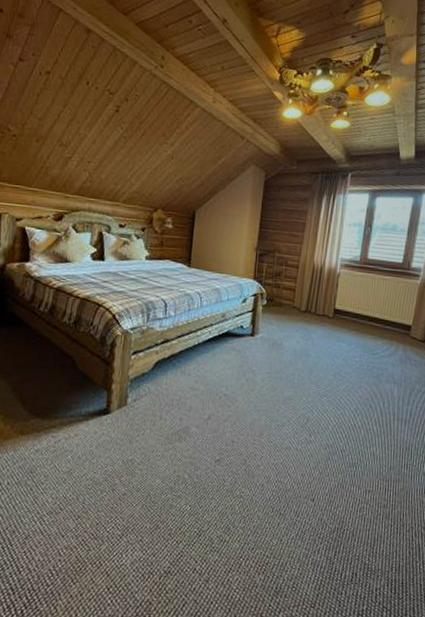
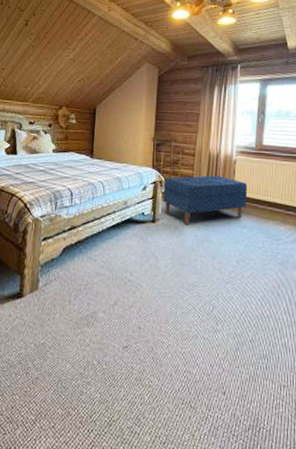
bench: none [263,288,350,340] -> present [163,175,248,226]

